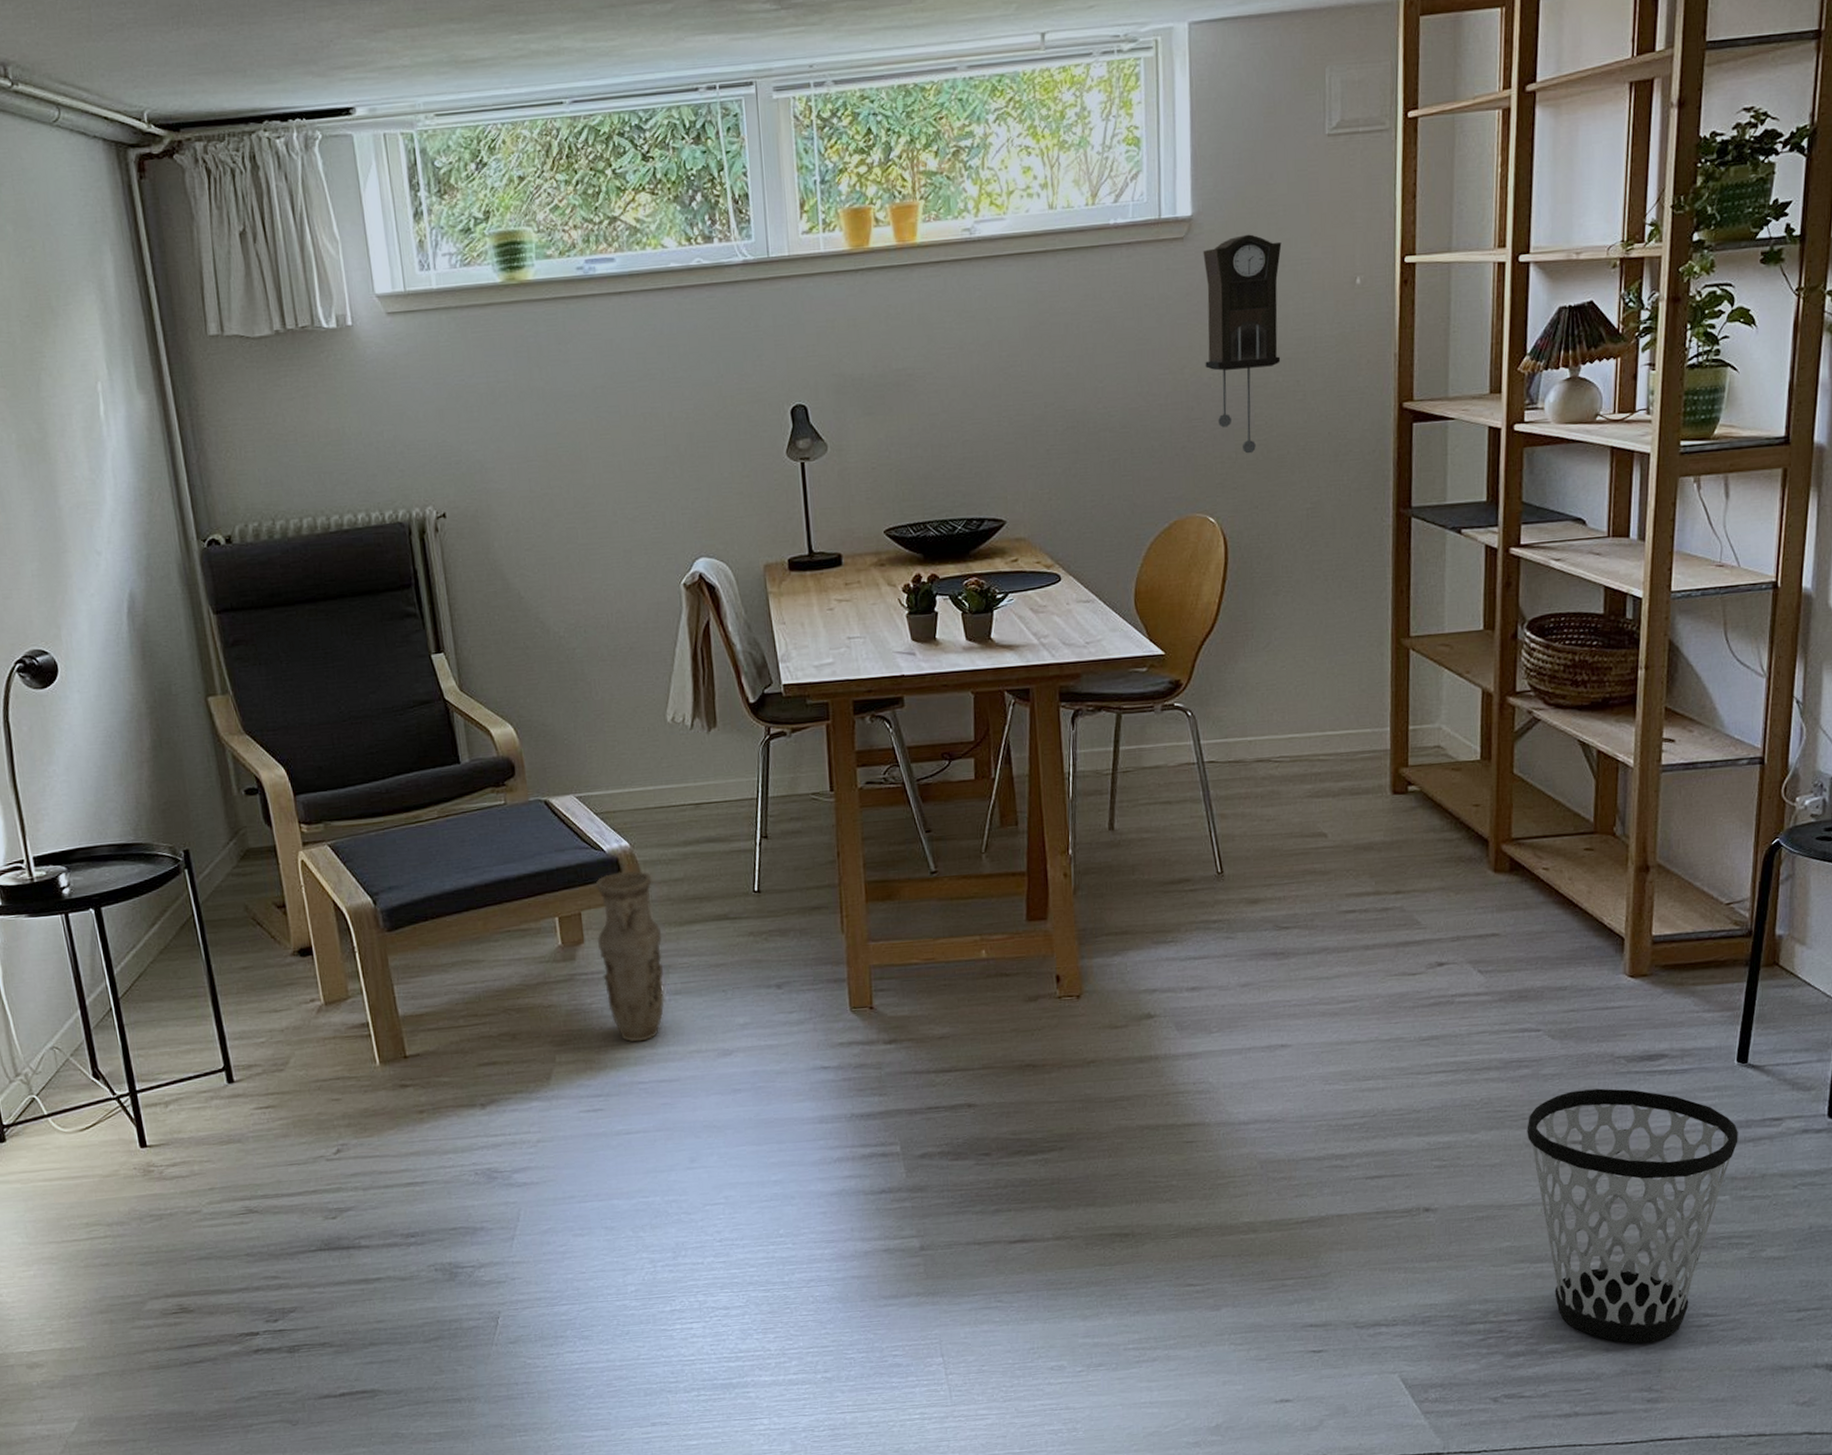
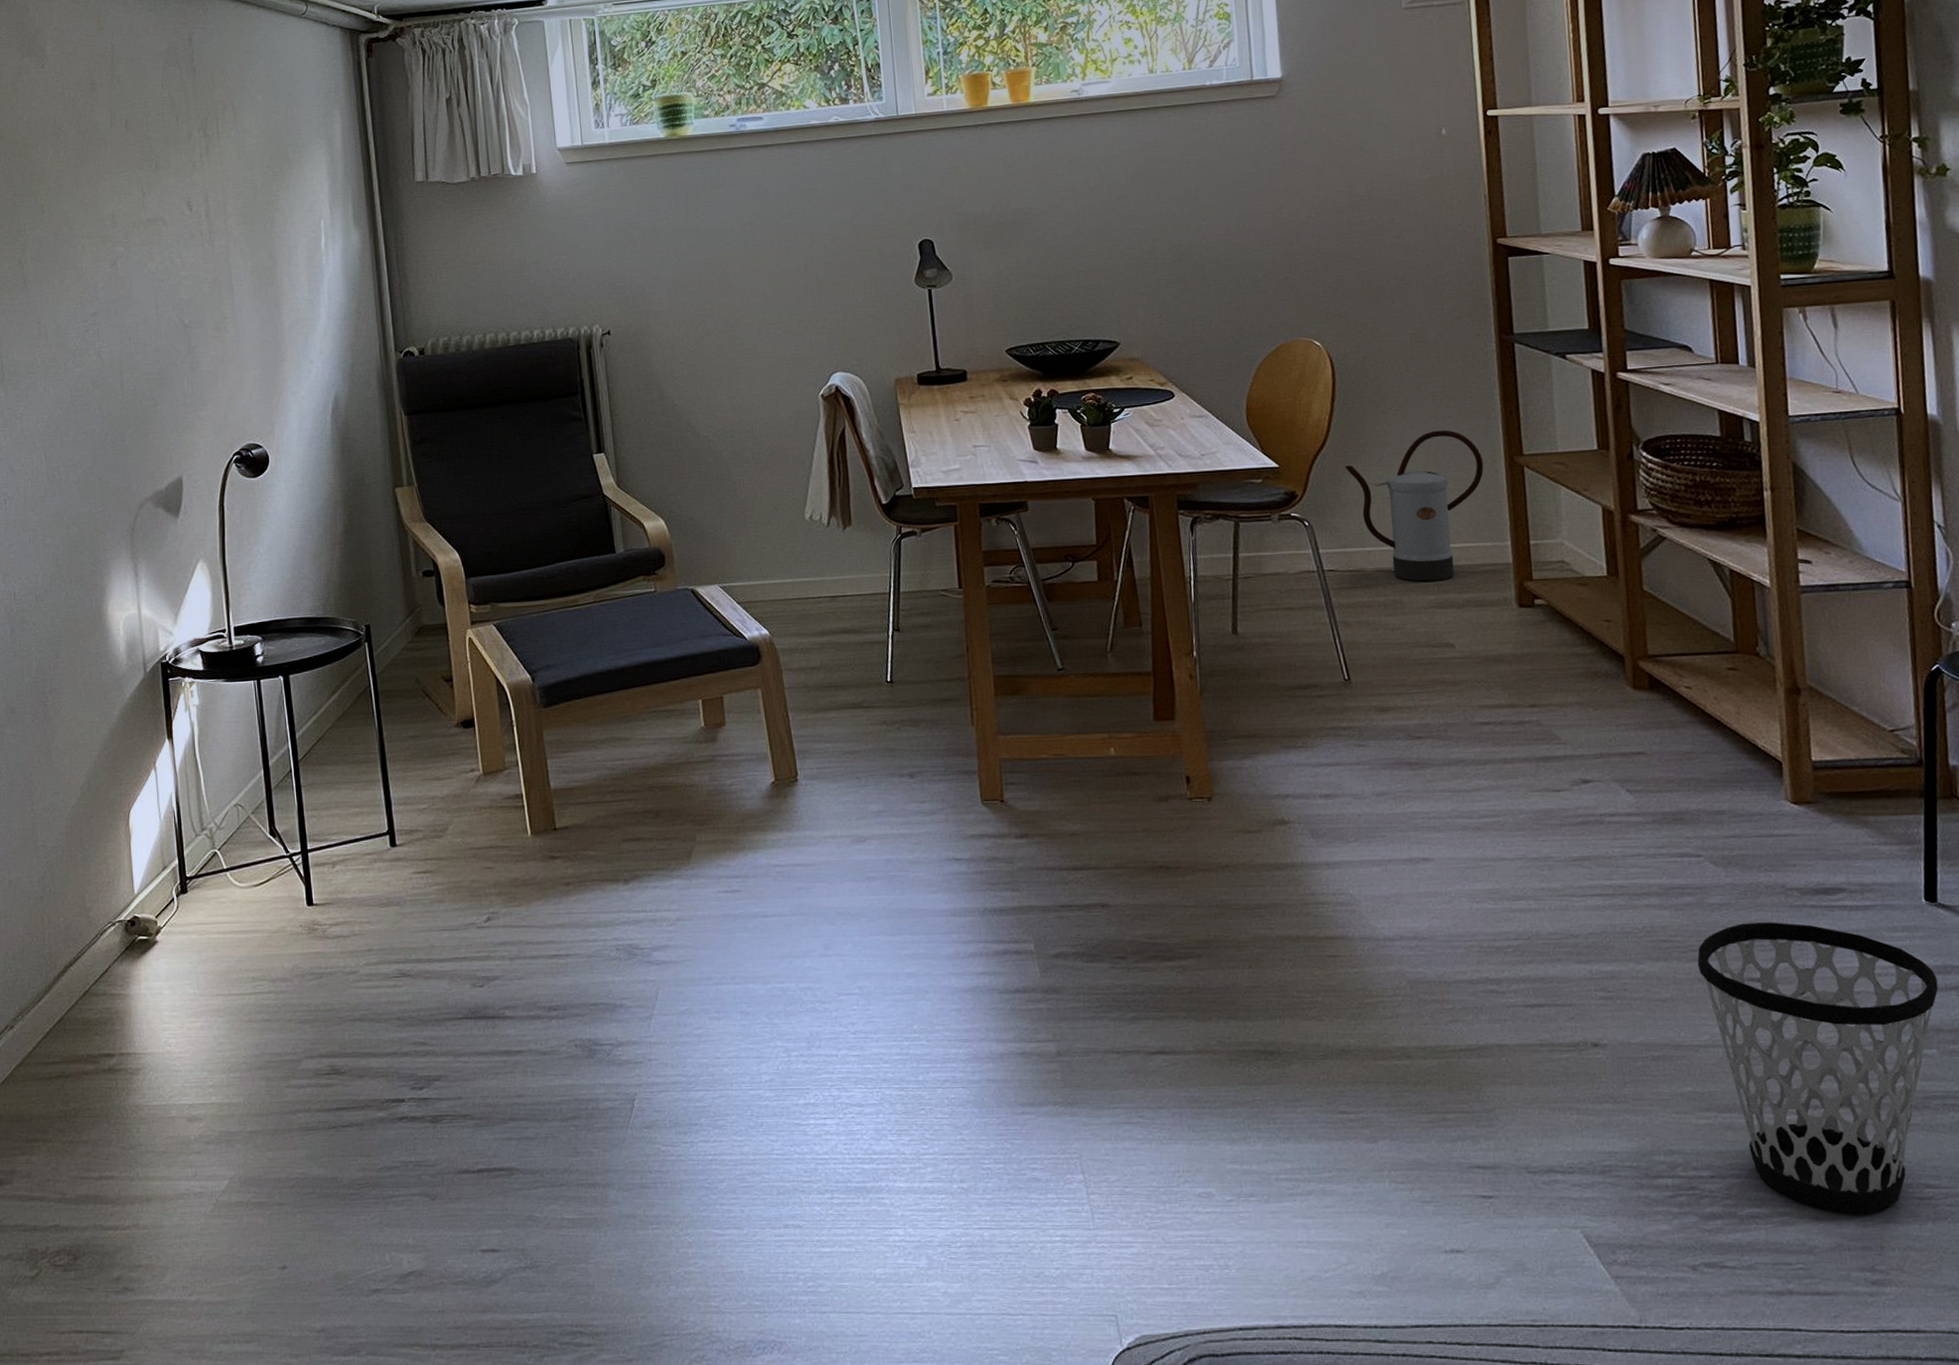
vase: present [596,870,664,1042] -> none [737,658,801,825]
pendulum clock: present [1203,234,1282,454] -> none [1294,92,1375,284]
watering can: none [1231,611,1371,771] -> present [1344,430,1484,582]

